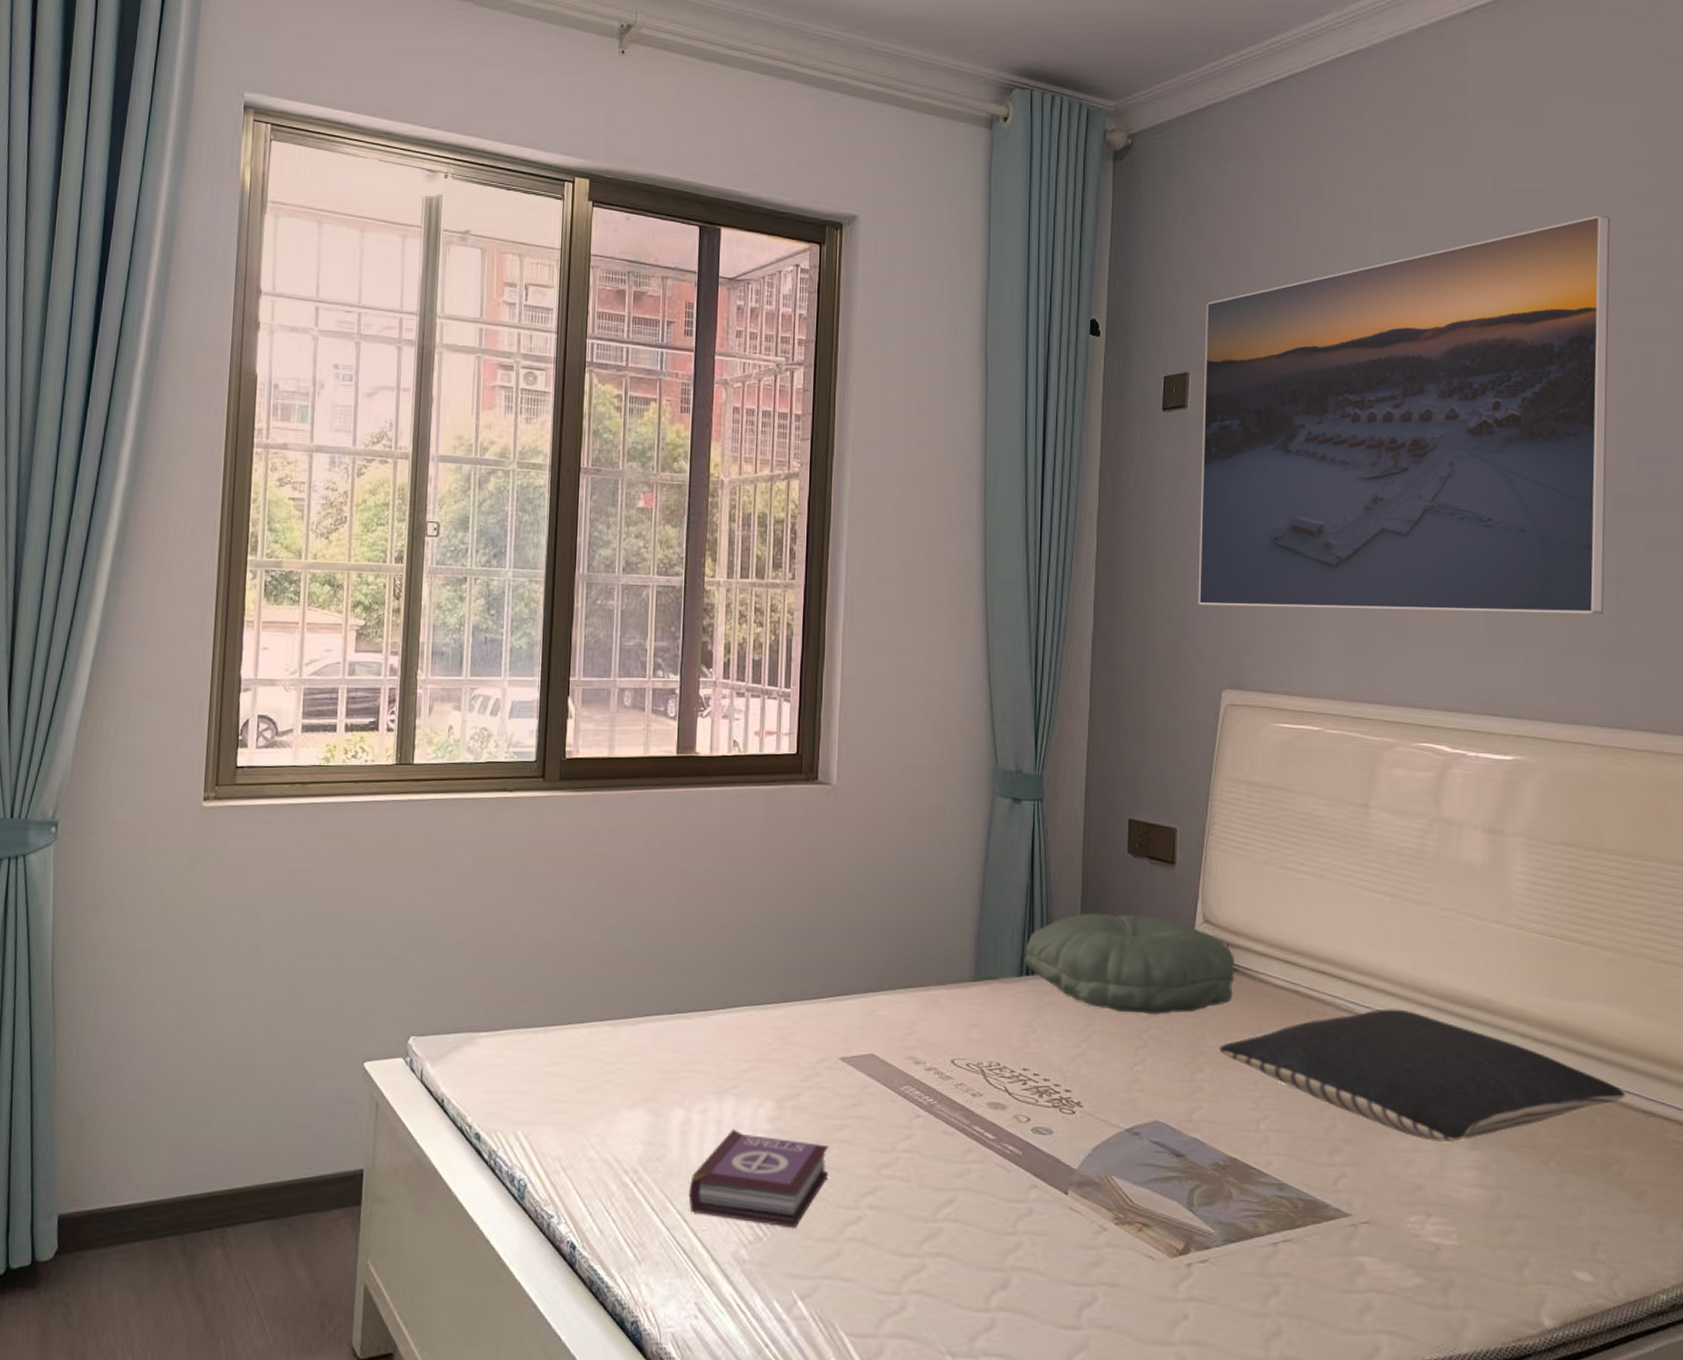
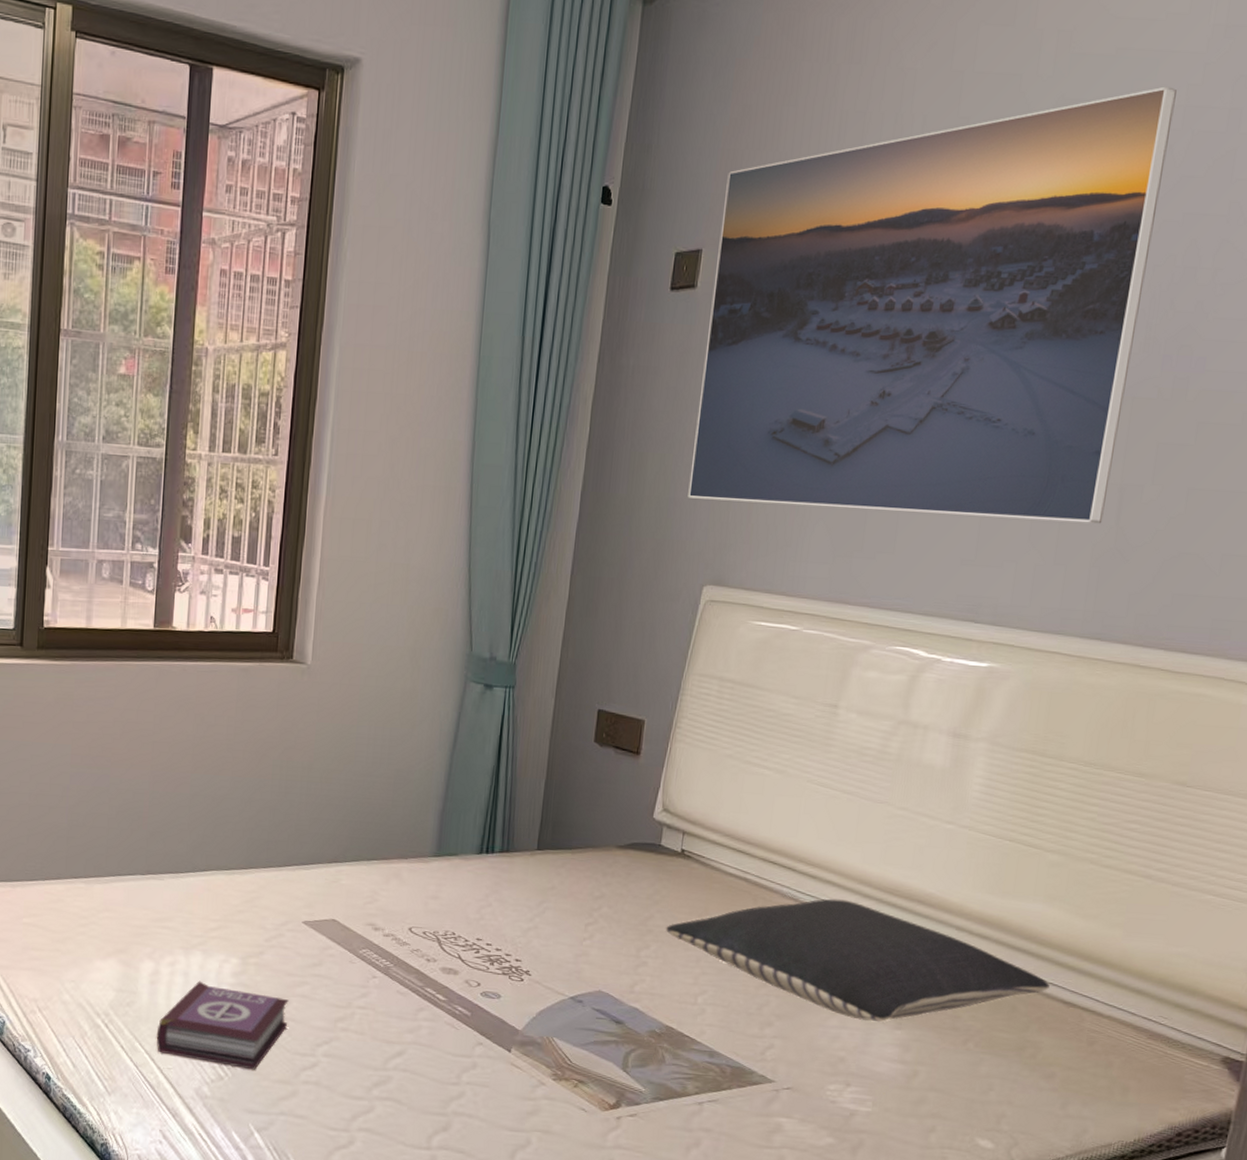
pillow: present [1025,913,1234,1014] -> none [485,797,689,895]

